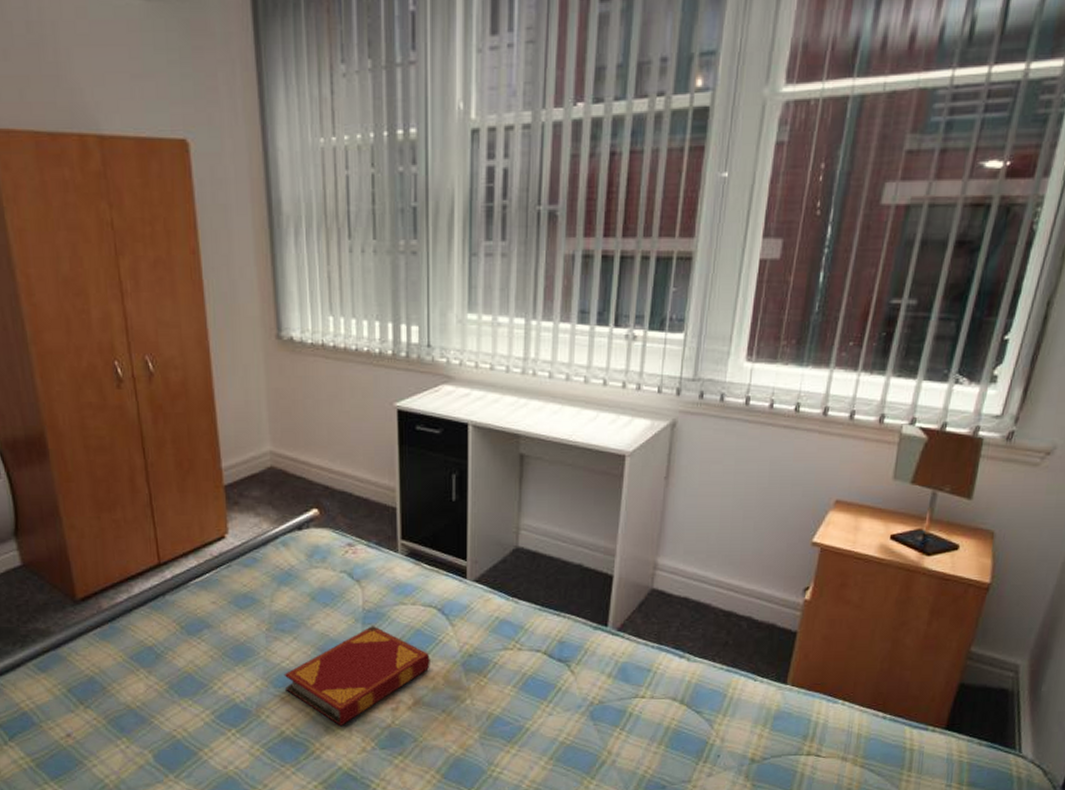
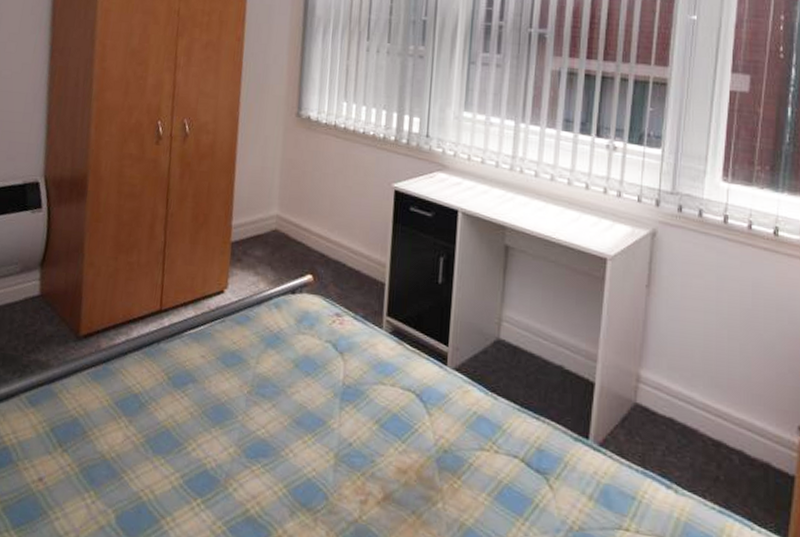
hardback book: present [284,626,430,725] -> none [257,403,405,513]

